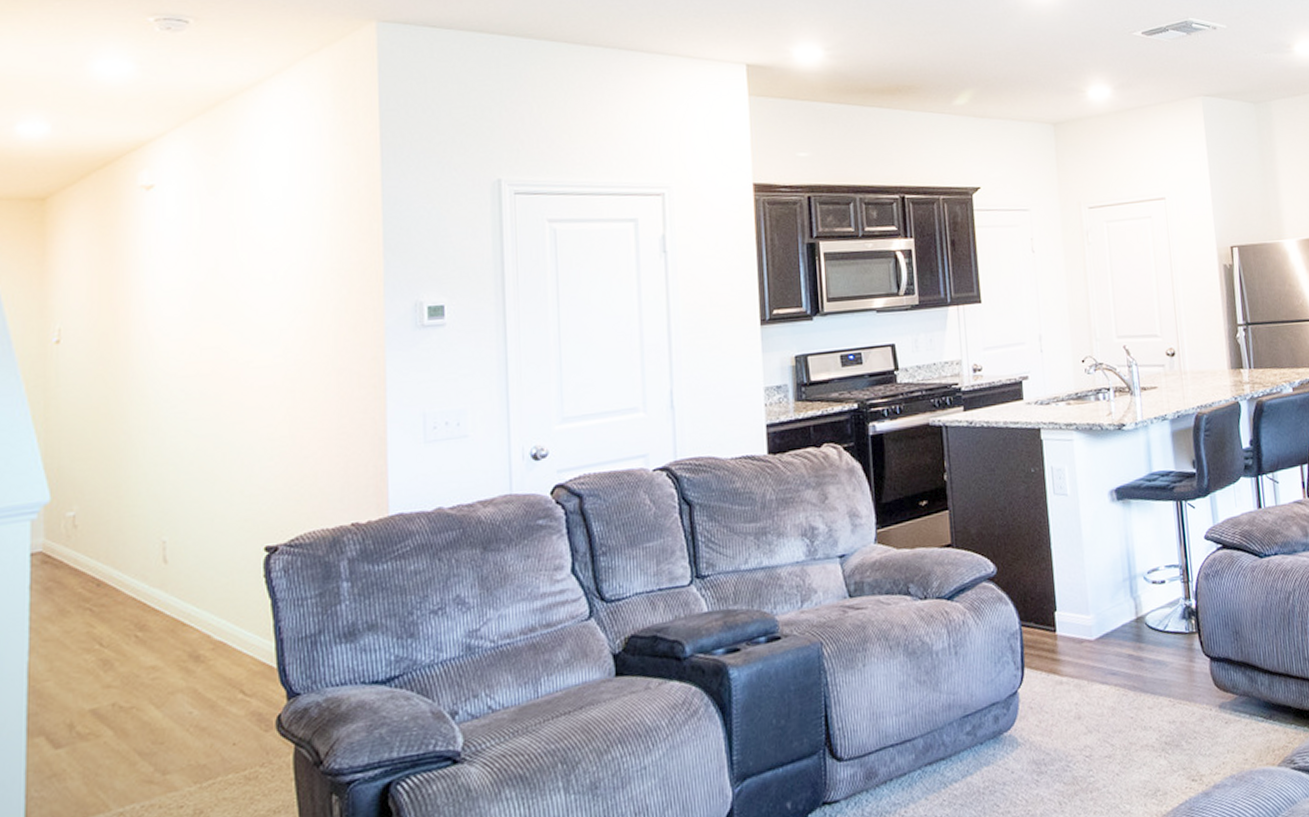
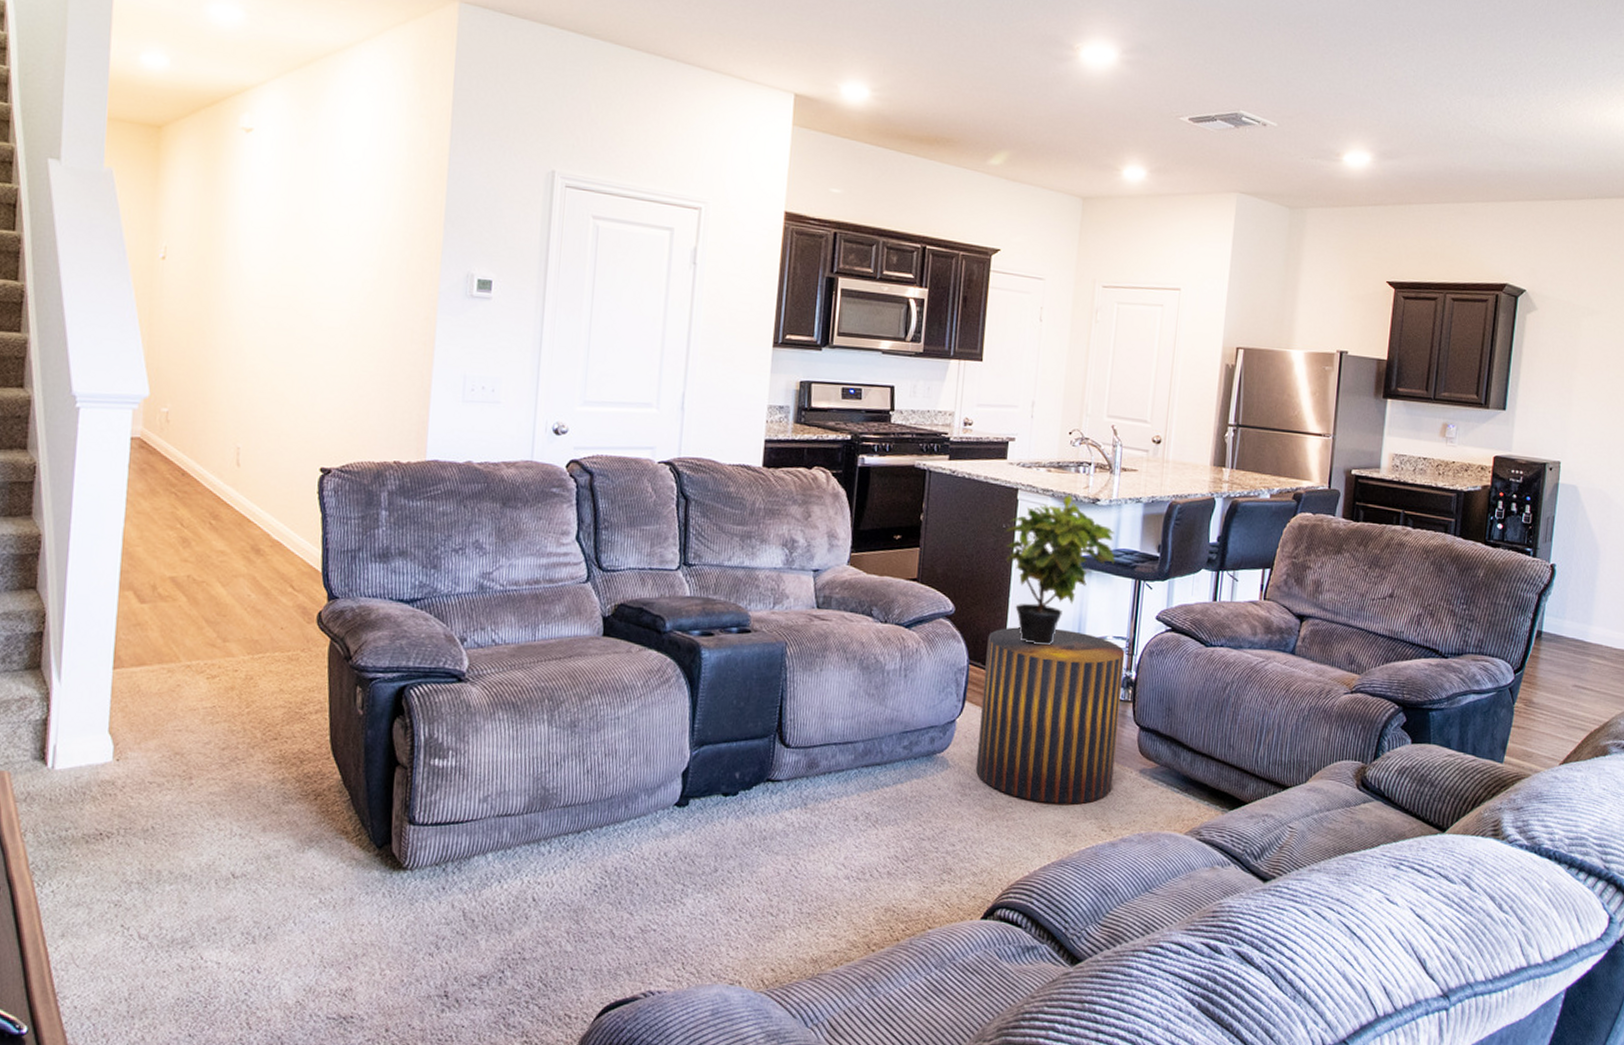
potted plant: none [1035,425,1153,591] -> present [1005,495,1116,645]
stool: none [1036,568,1195,765] -> present [975,627,1125,804]

